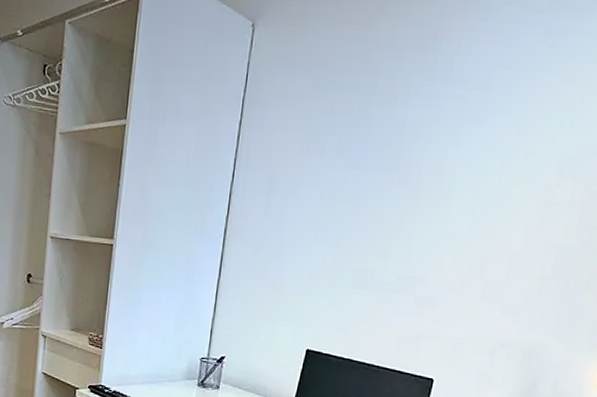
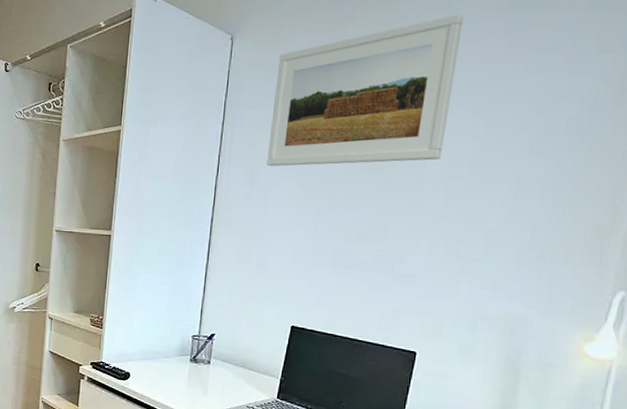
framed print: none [286,13,502,175] -> present [266,14,463,167]

